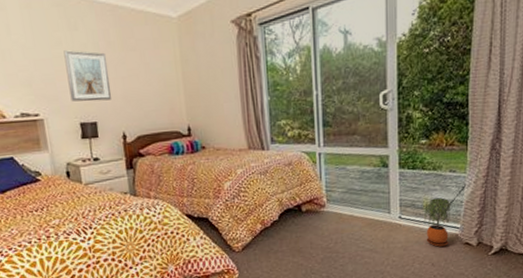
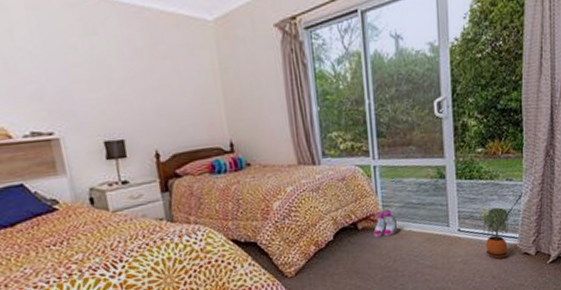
picture frame: present [63,50,112,102] -> none [81,58,142,117]
boots: none [316,194,340,220] -> present [373,209,398,238]

